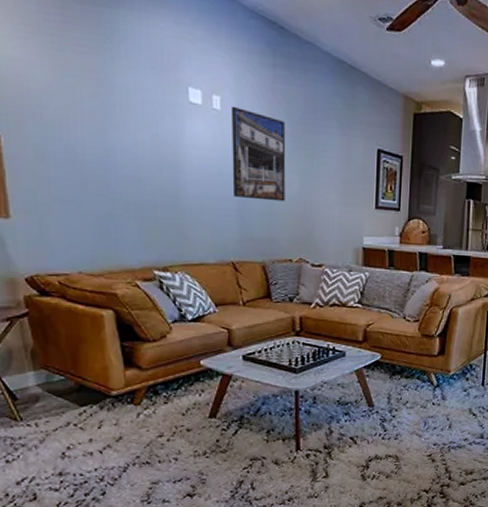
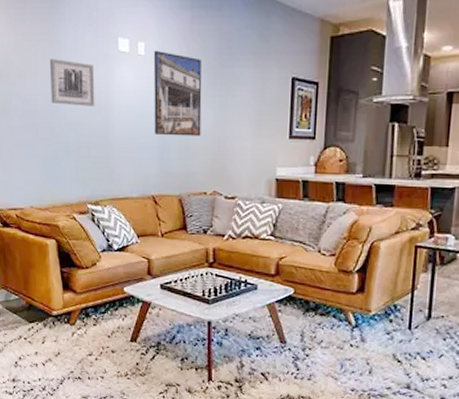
wall art: none [101,101,161,161] -> present [50,59,95,106]

